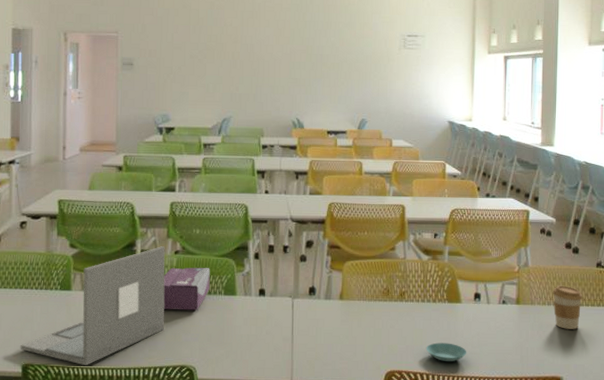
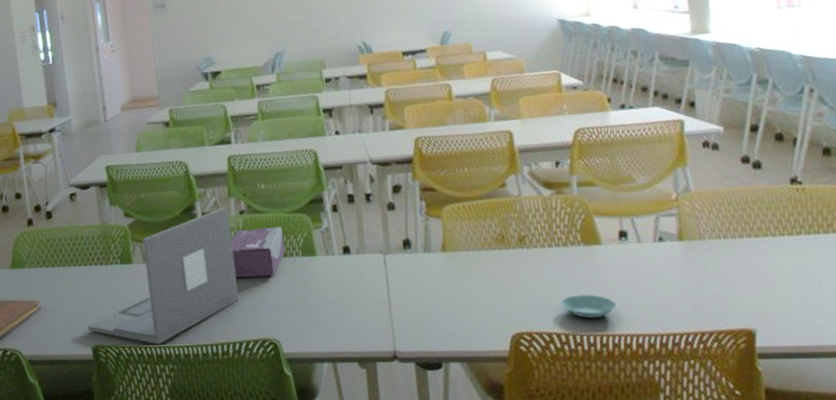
coffee cup: present [553,285,583,329] -> none [729,211,775,268]

